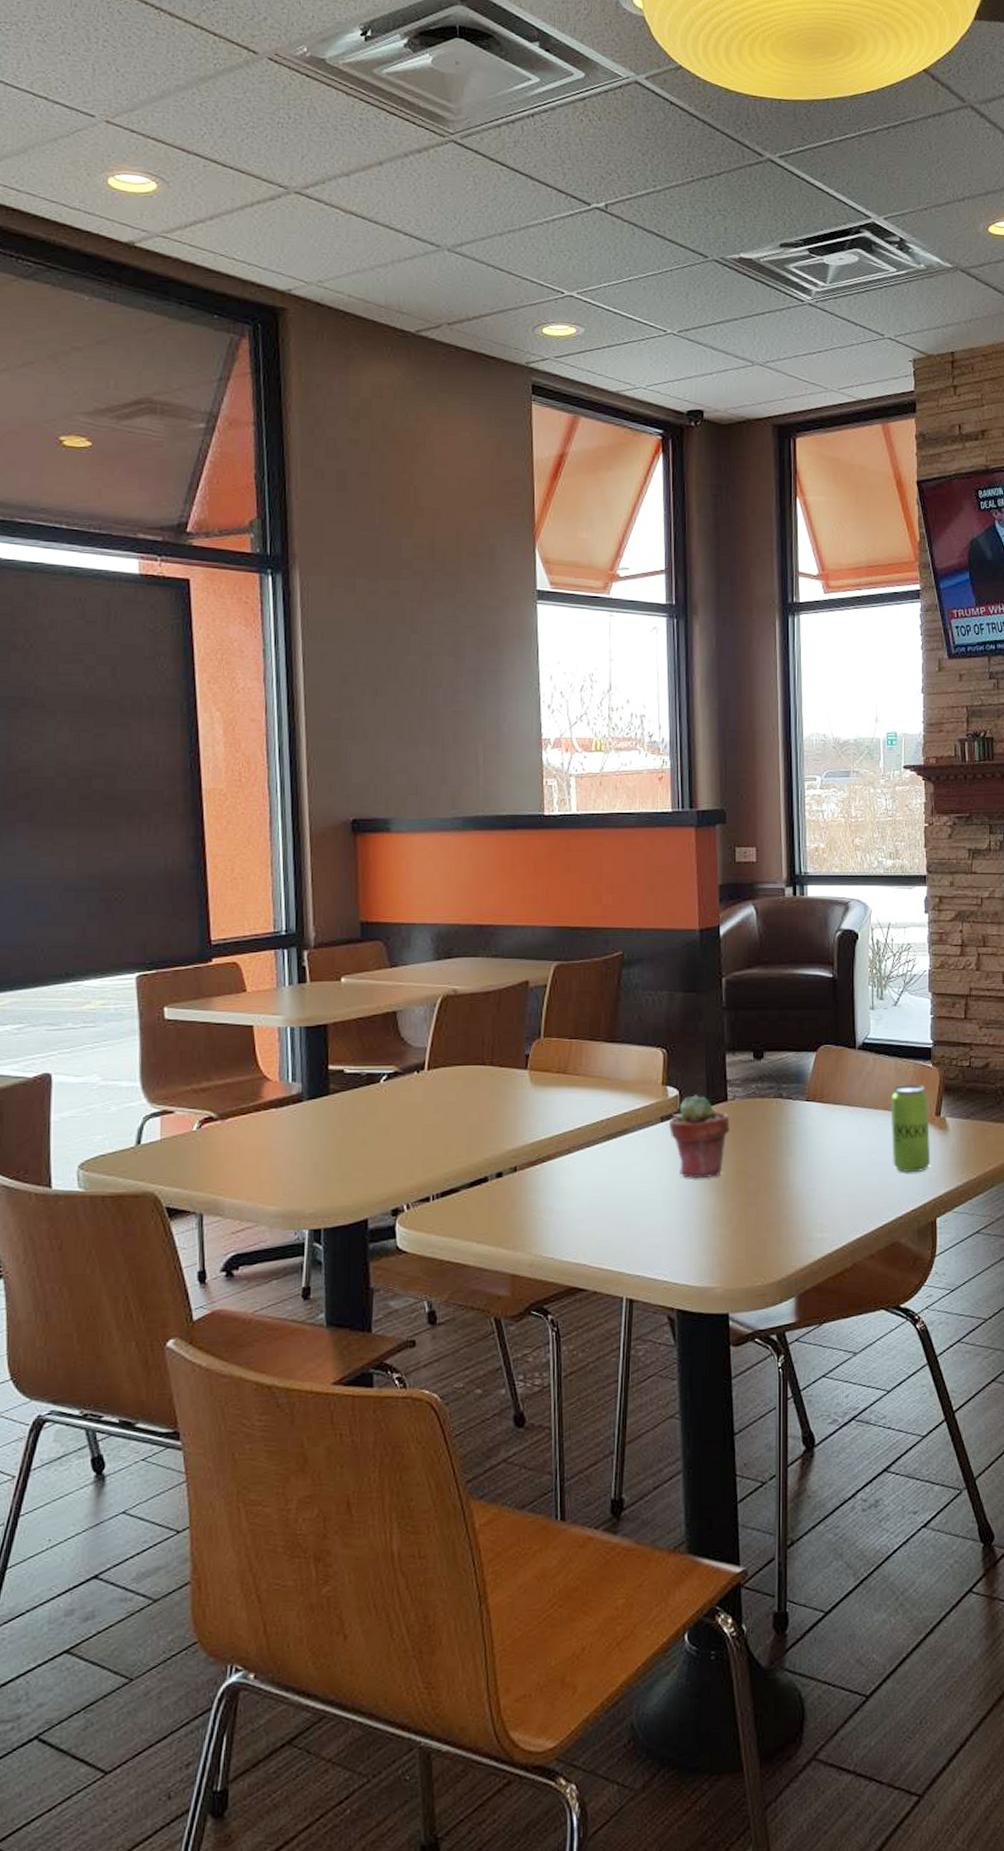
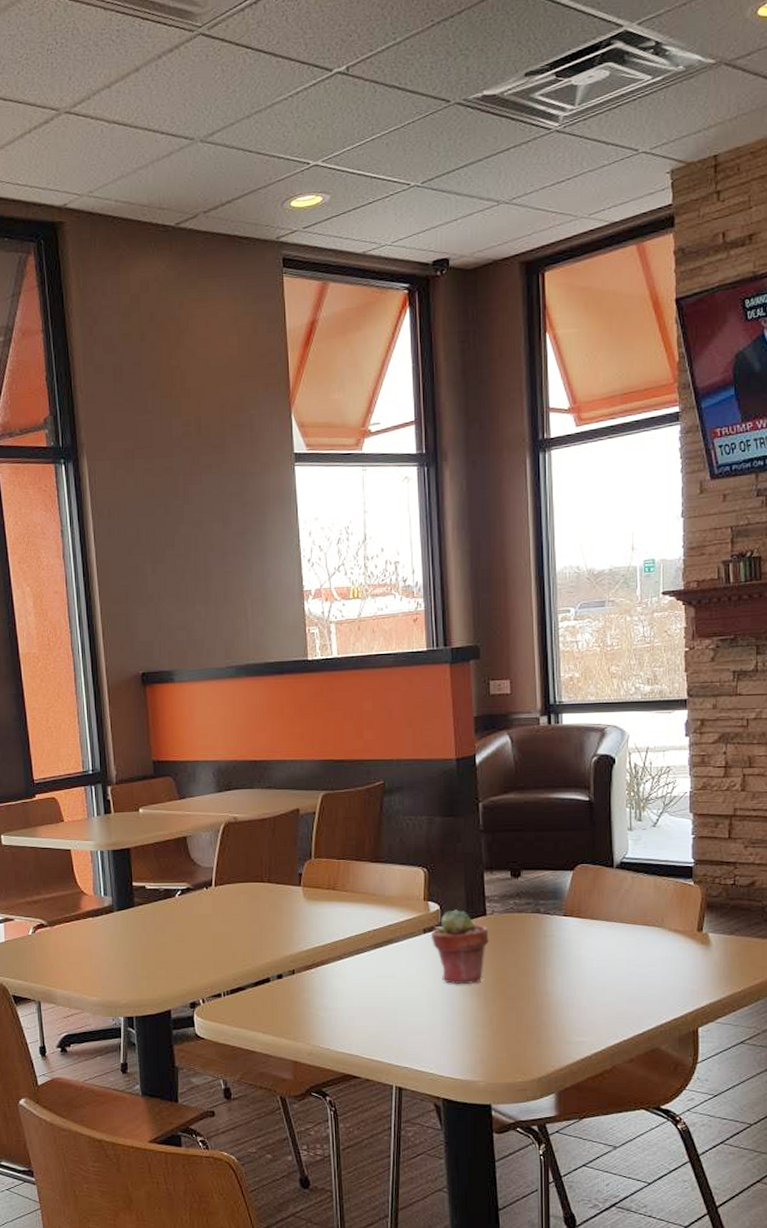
beverage can: present [890,1085,931,1172] -> none [650,902,693,984]

